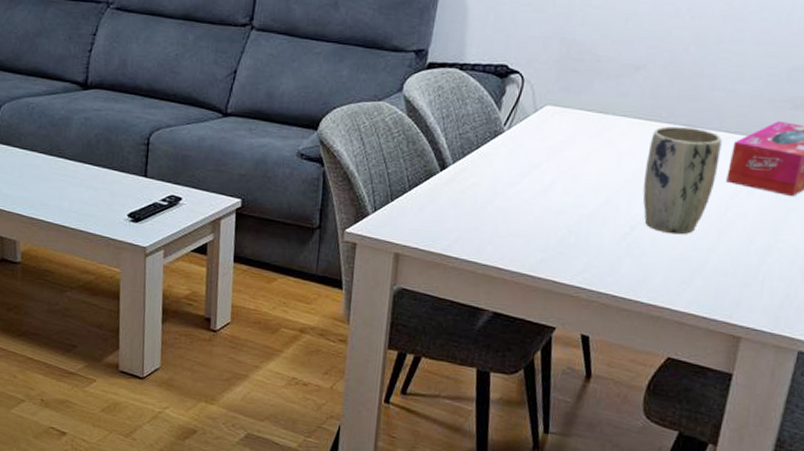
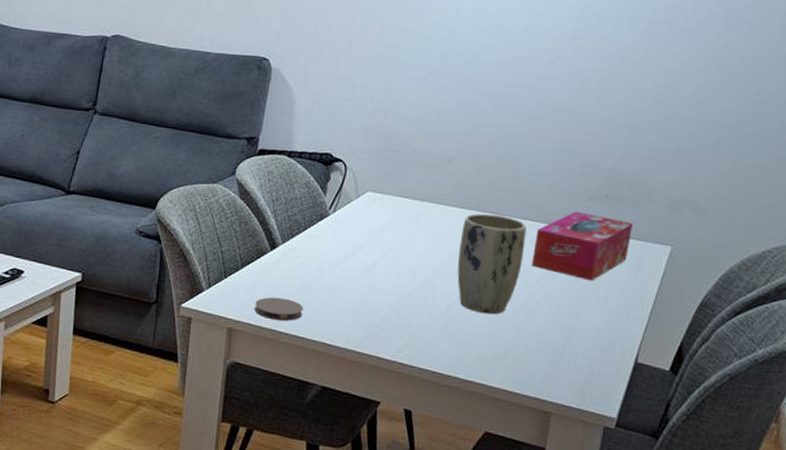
coaster: none [423,220,475,246] -> present [254,297,303,322]

